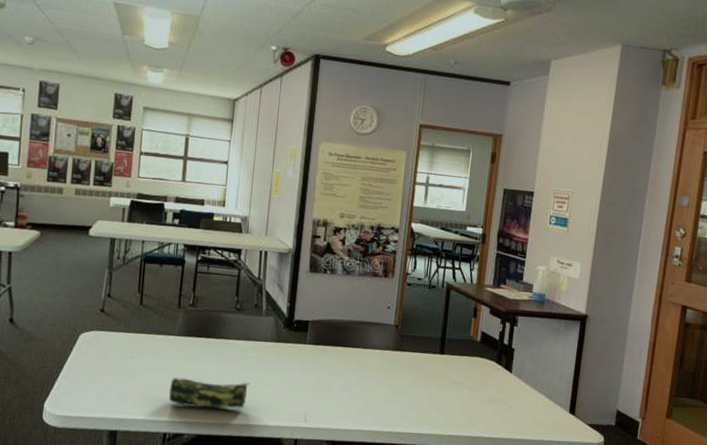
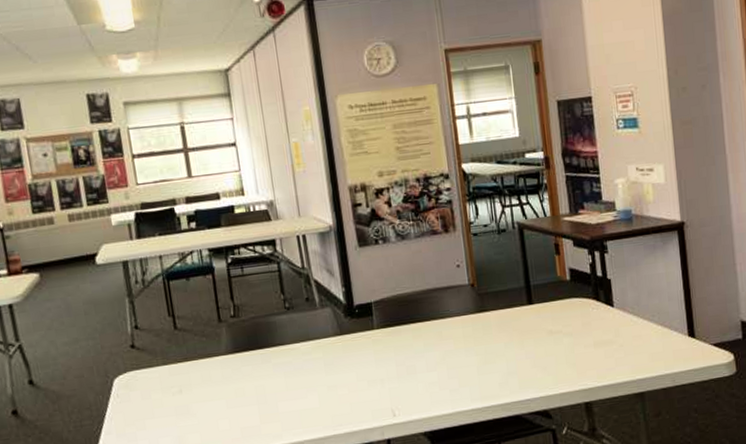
pencil case: present [168,377,250,409] -> none [230,388,322,432]

